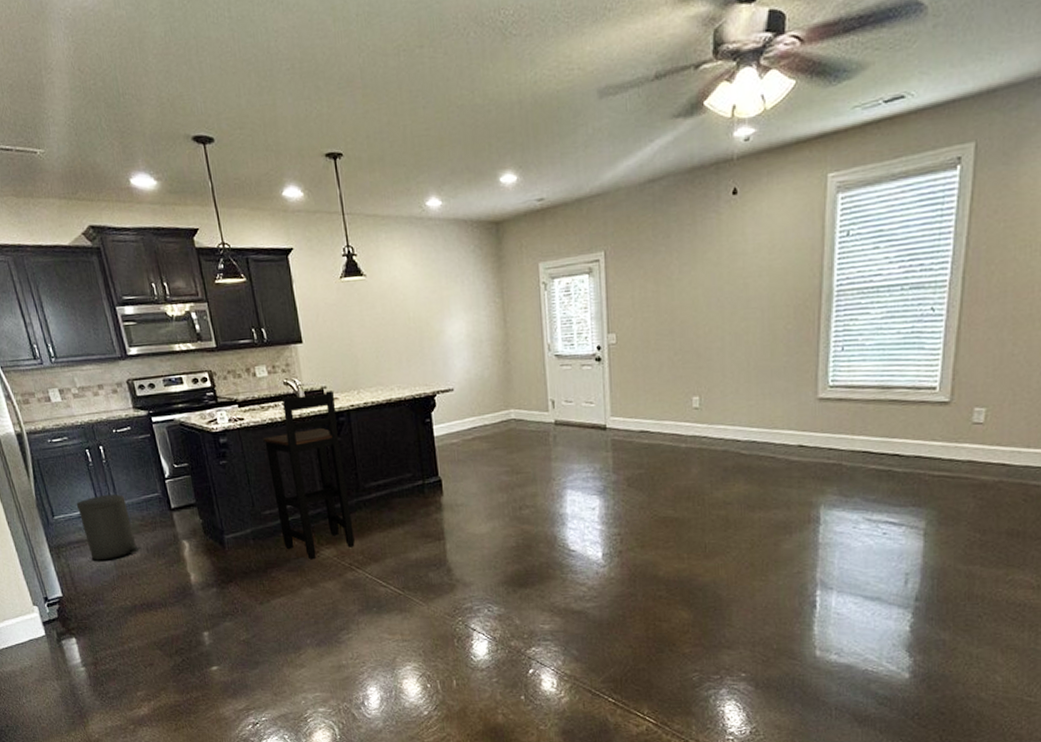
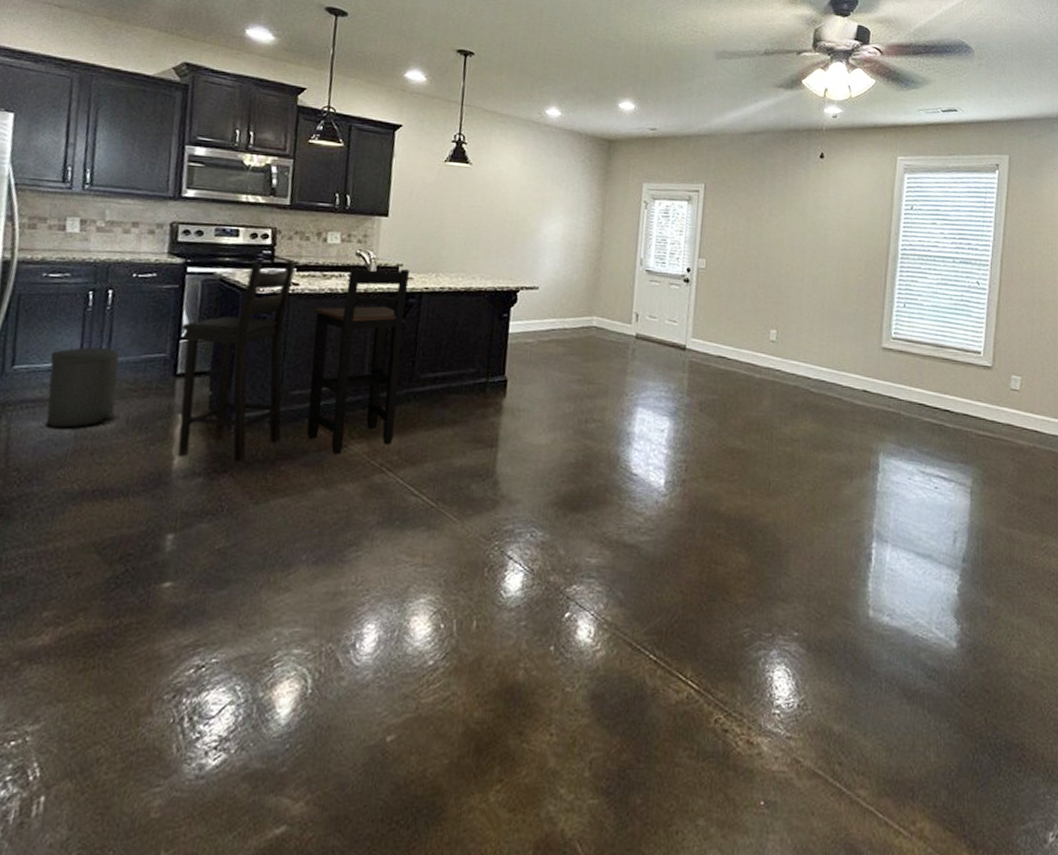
bar stool: none [163,398,265,574] -> present [177,260,296,462]

